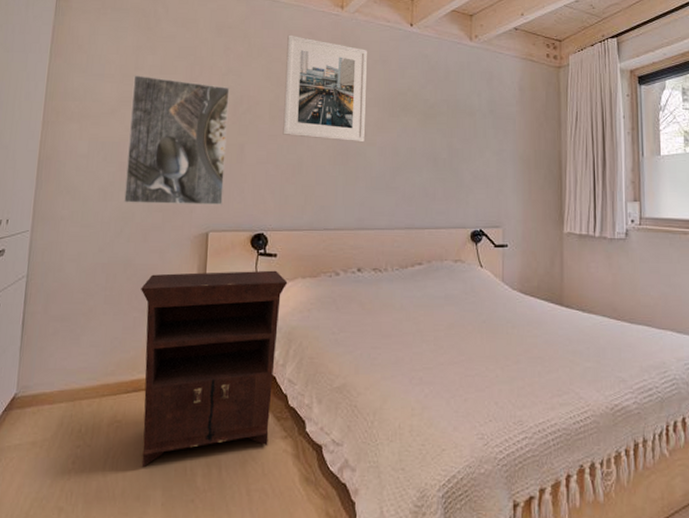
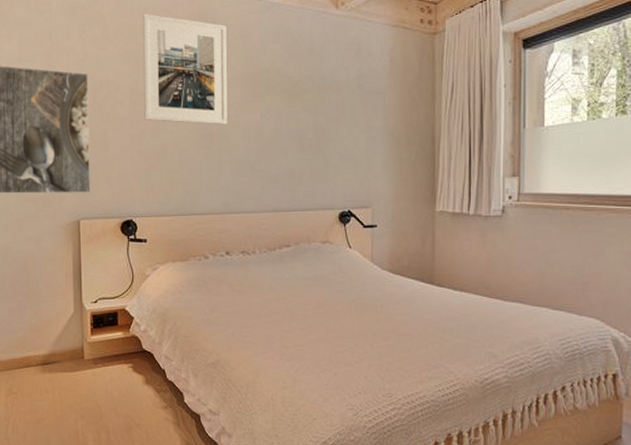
nightstand: present [141,270,288,468] -> none [22,255,159,433]

